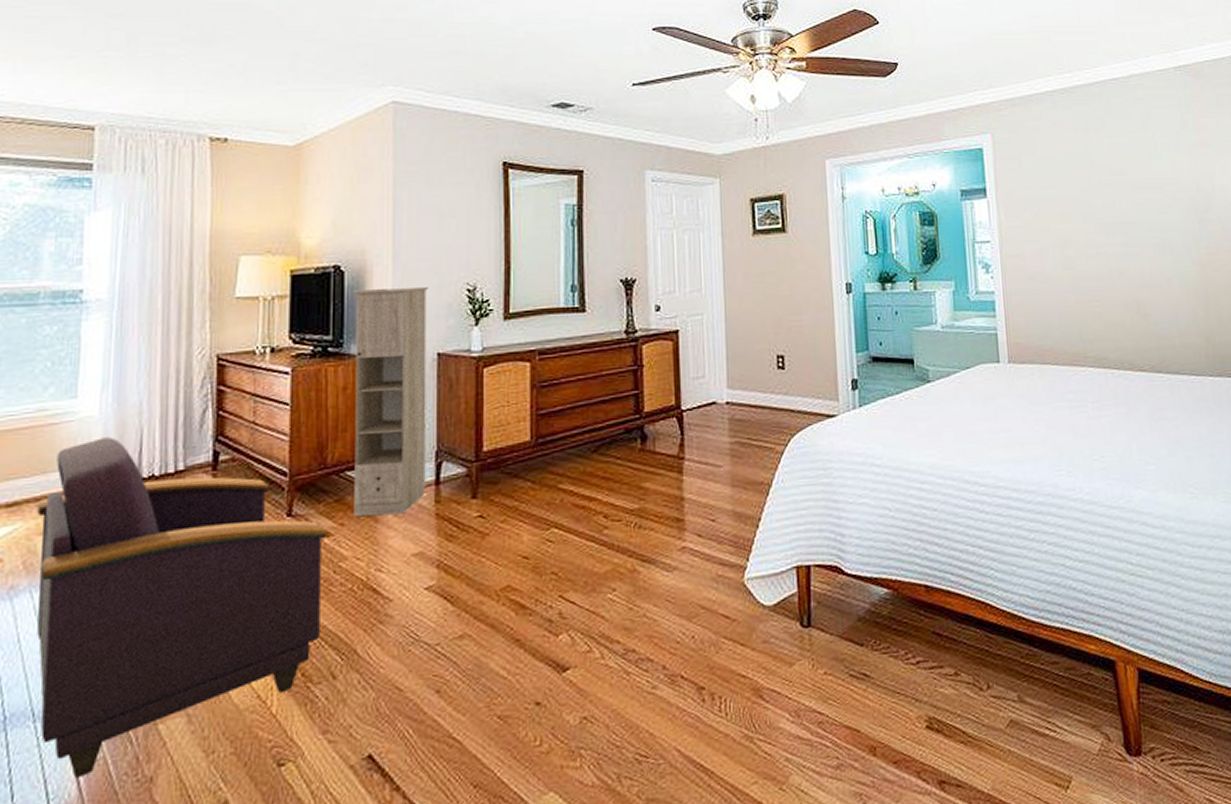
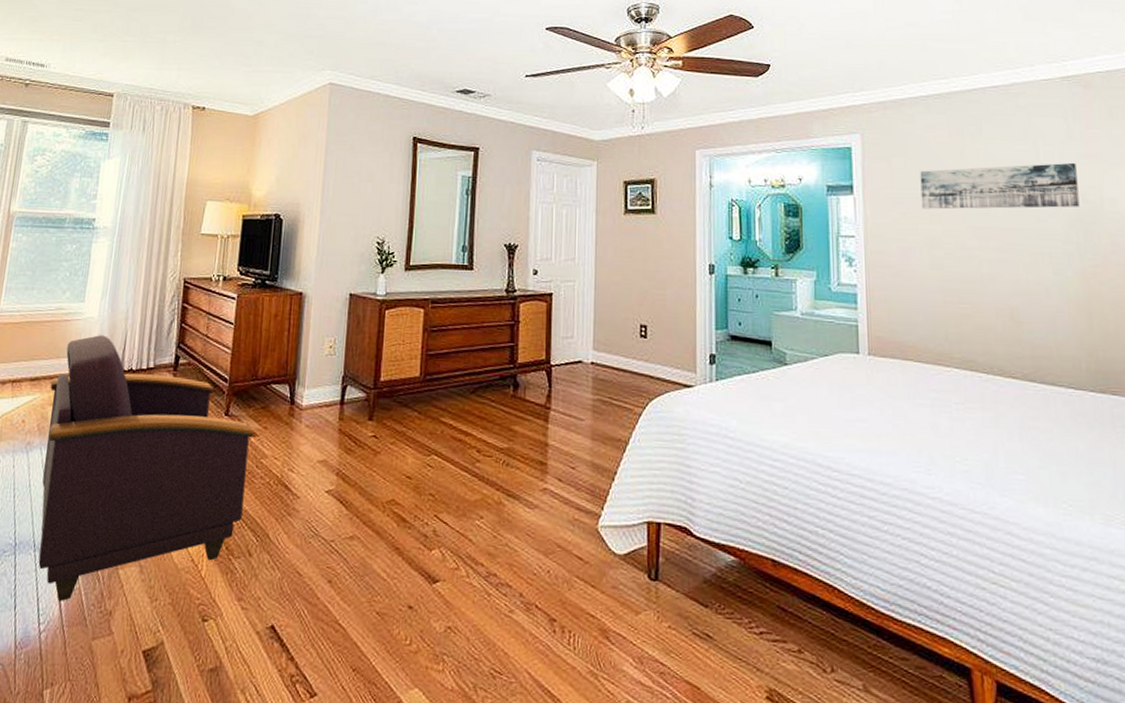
storage cabinet: present [354,286,428,518] -> none [275,235,346,426]
wall art: none [1049,152,1195,208] -> present [920,162,1080,210]

